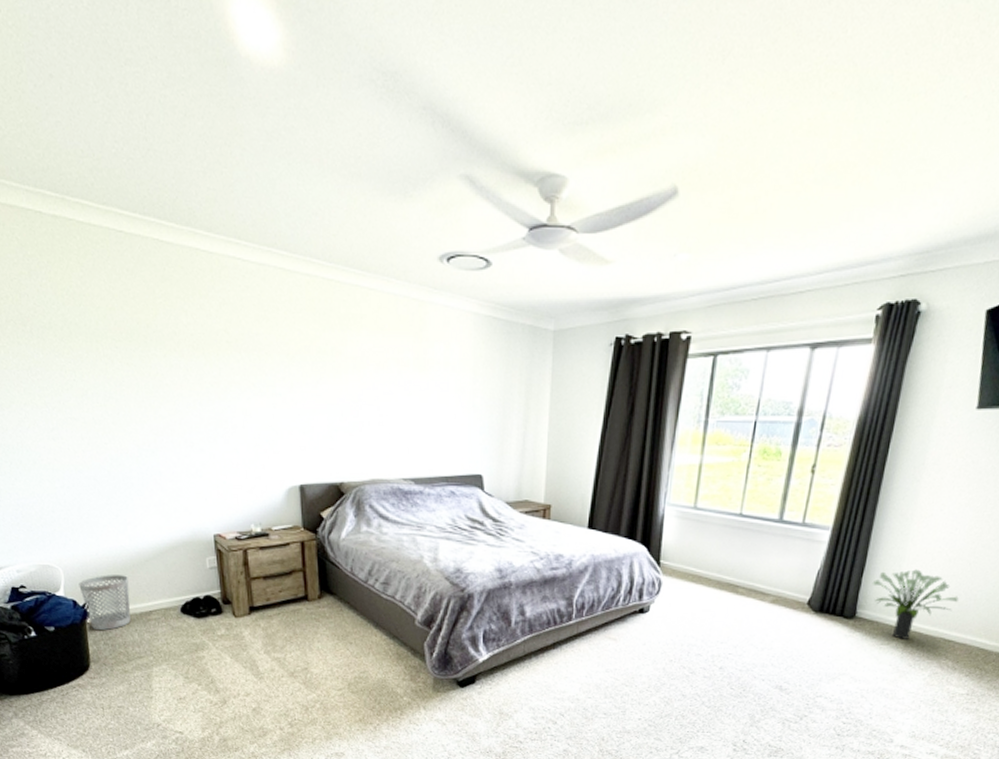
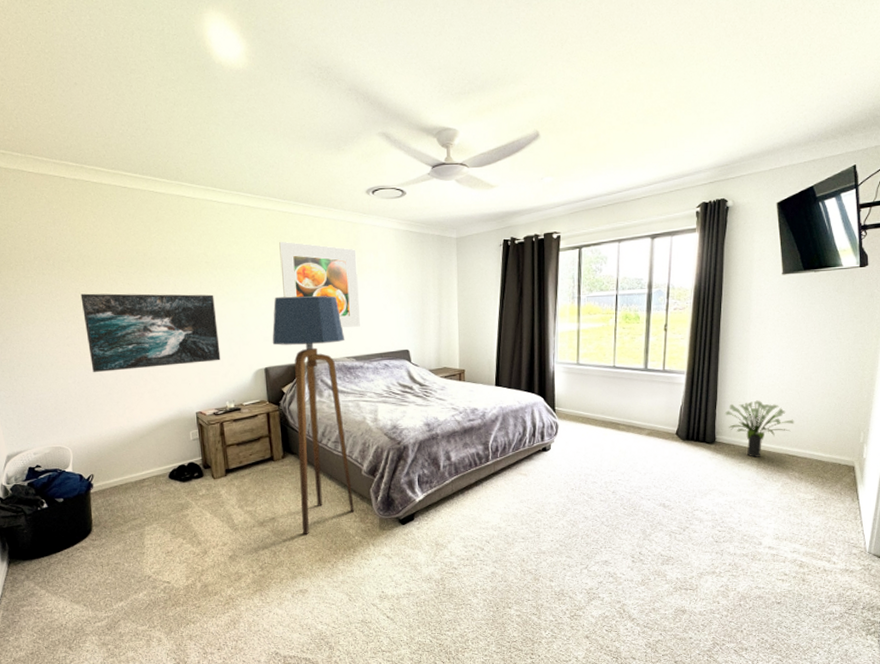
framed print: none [67,373,245,477] -> present [80,293,221,373]
wastebasket: present [79,575,131,630] -> none [85,451,127,498]
floor lamp: none [309,394,404,690] -> present [272,295,354,534]
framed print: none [322,319,422,441] -> present [279,241,360,327]

